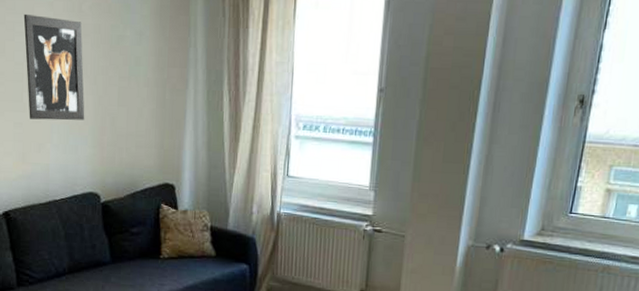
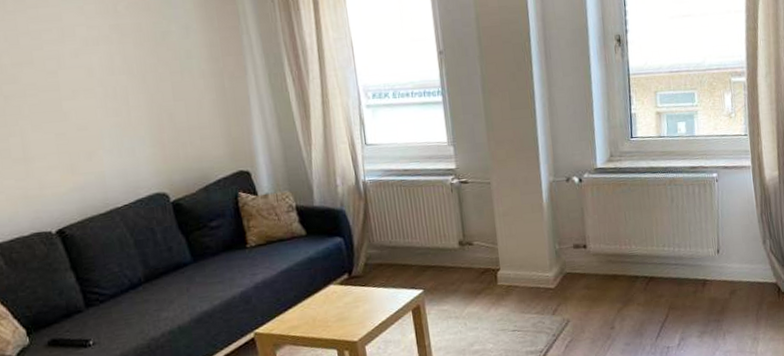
wall art: present [23,13,85,121] -> none [50,20,139,128]

